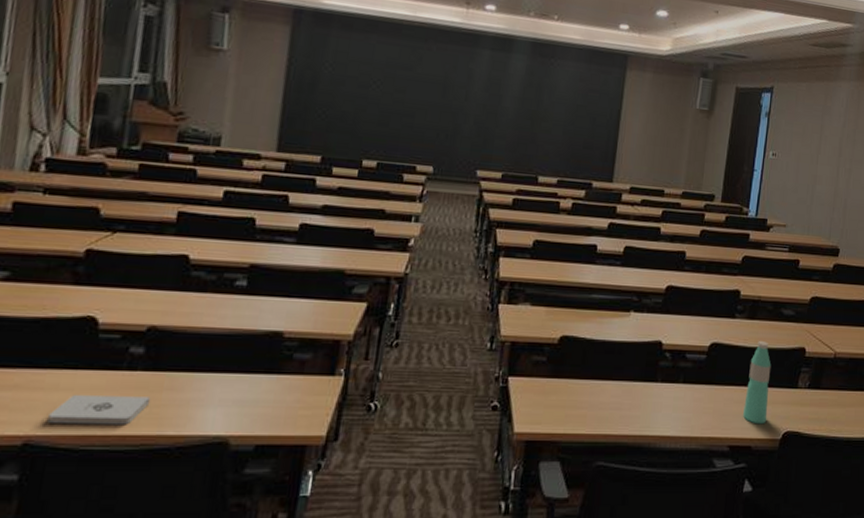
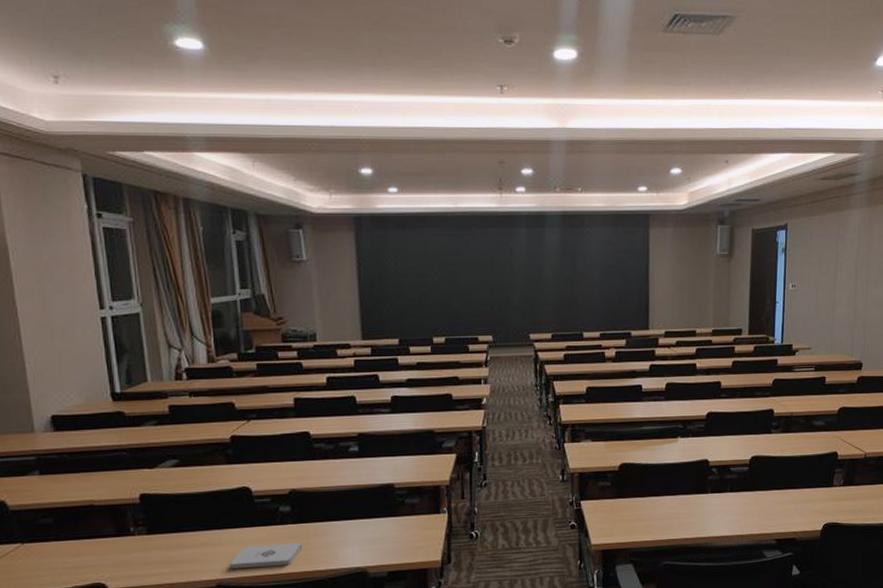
water bottle: present [743,341,771,425] -> none [786,450,808,520]

